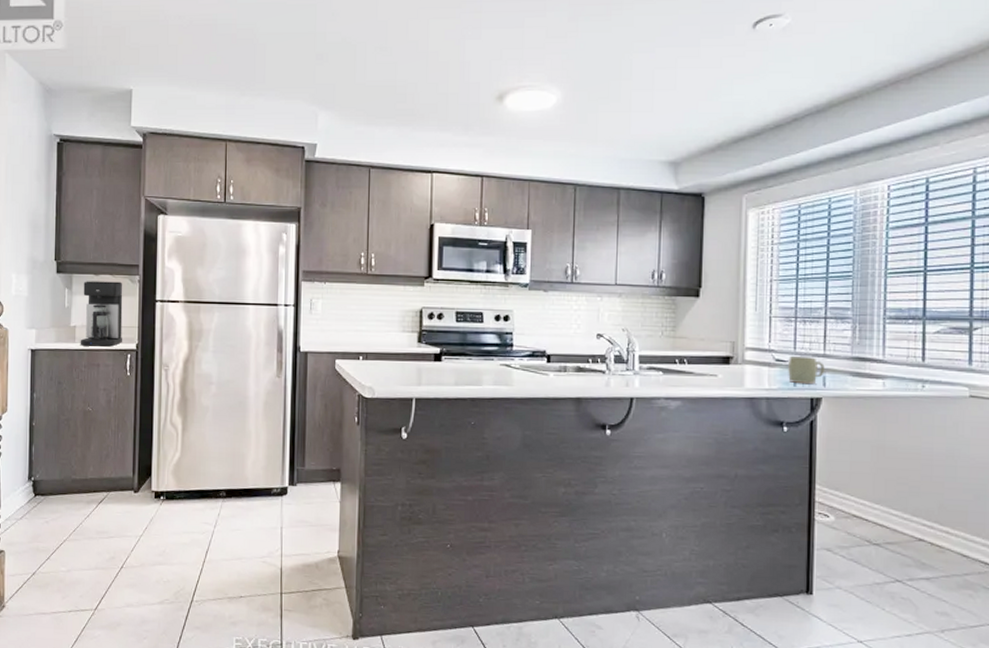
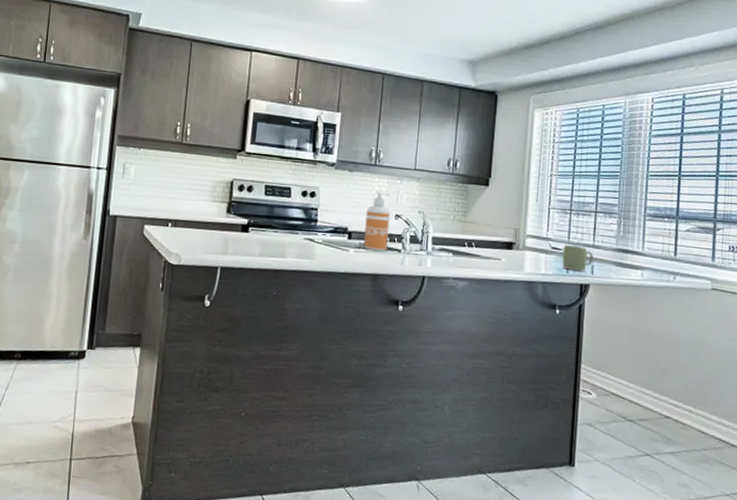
soap dispenser: none [564,311,591,374] -> present [363,192,390,252]

